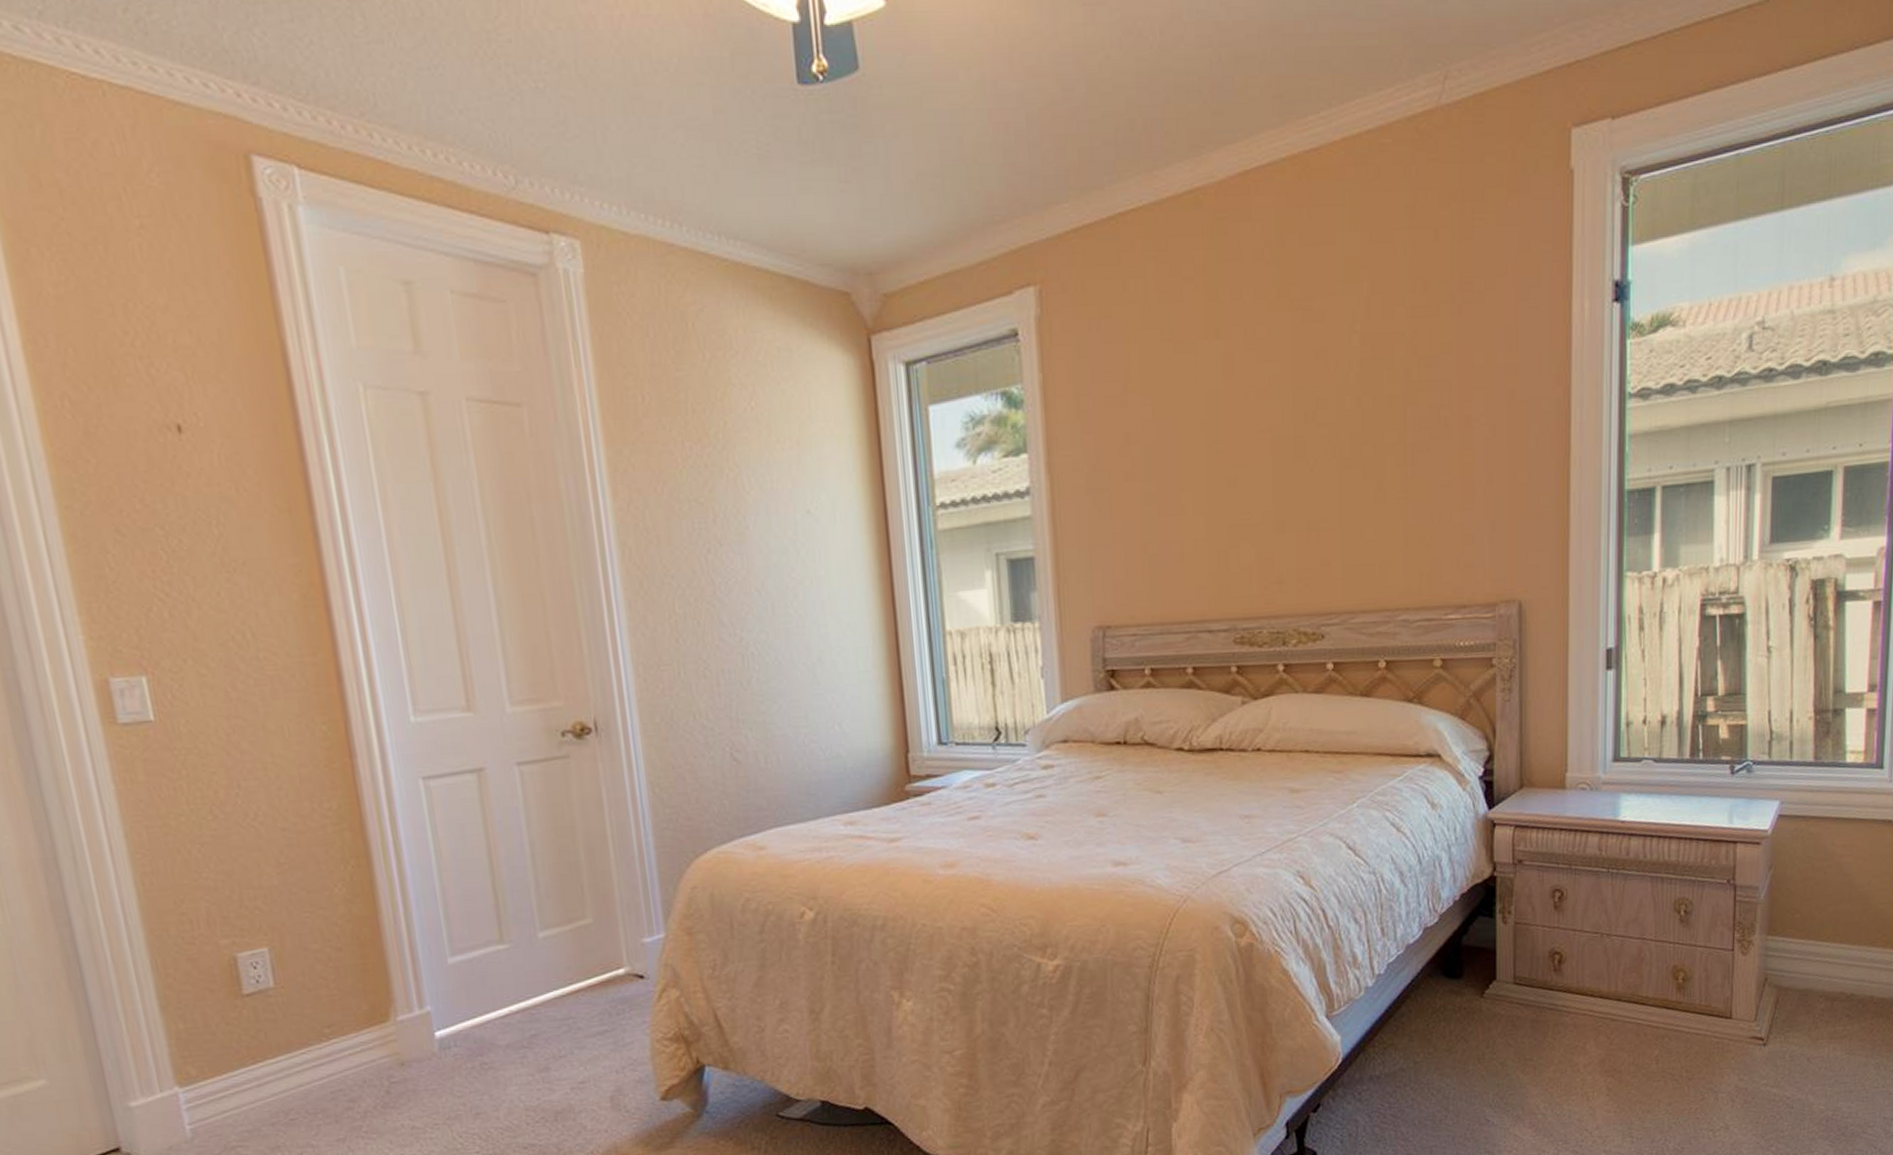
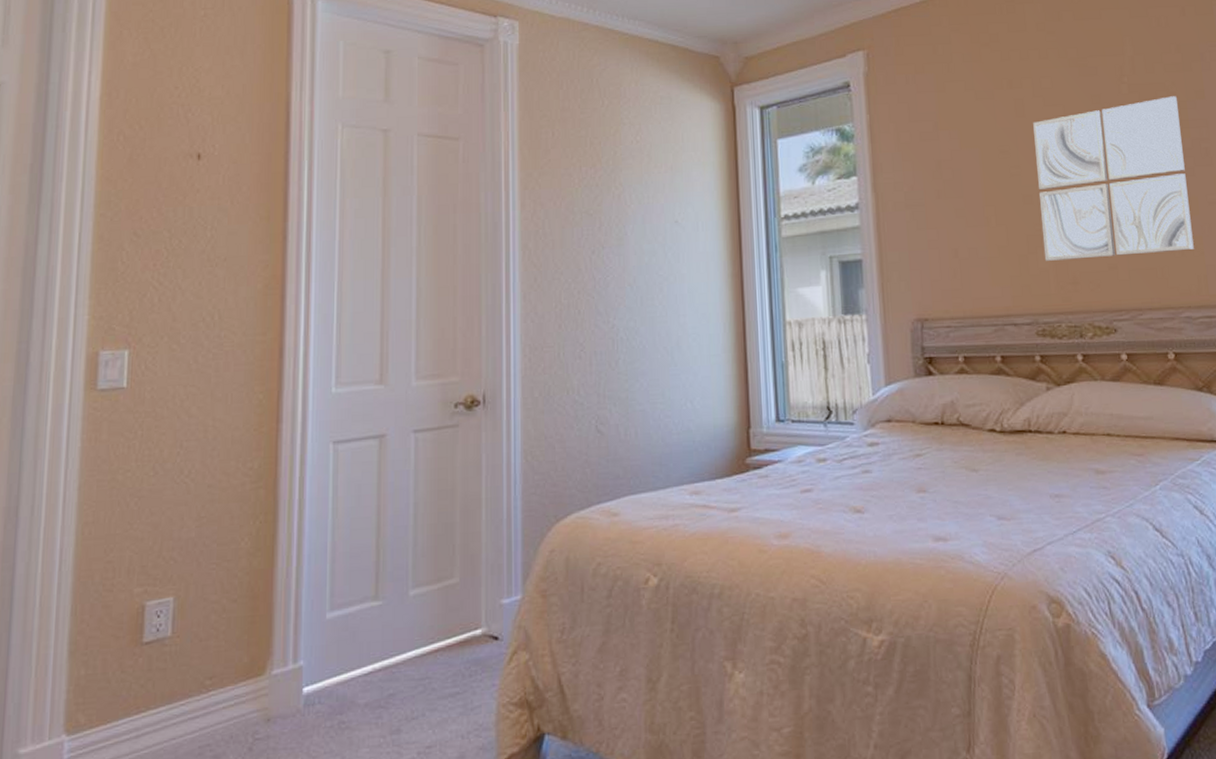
wall art: none [1243,349,1419,557] -> present [1033,96,1194,261]

